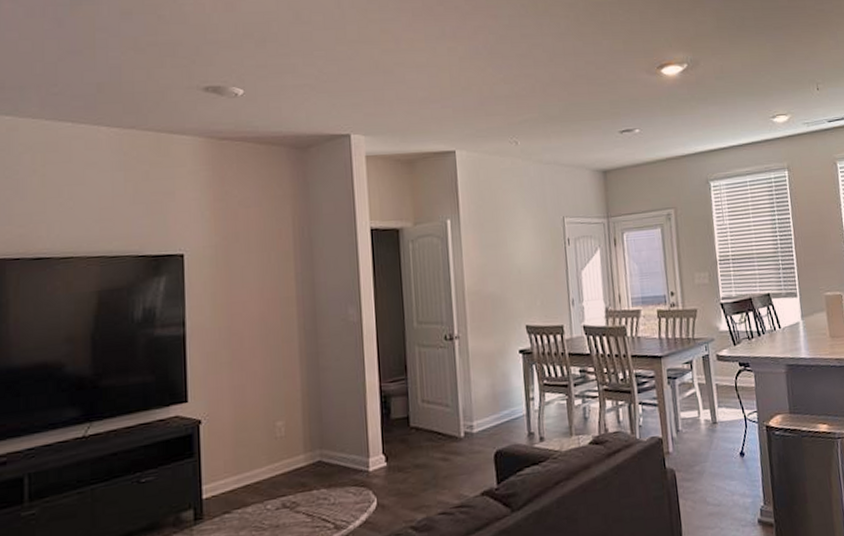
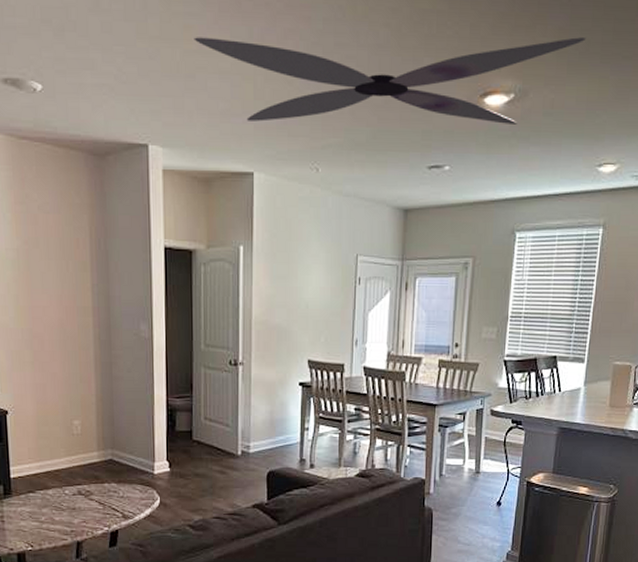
ceiling fan: none [390,15,740,106] -> present [194,37,586,124]

